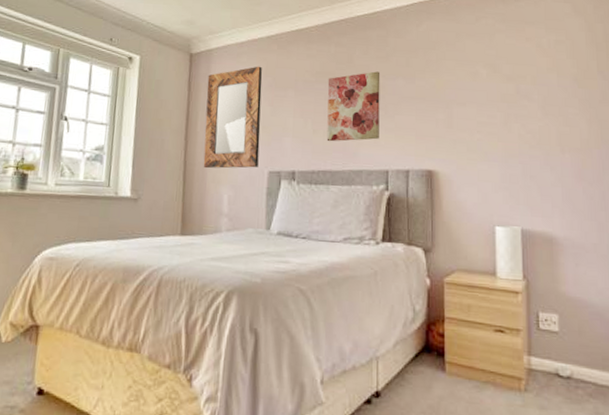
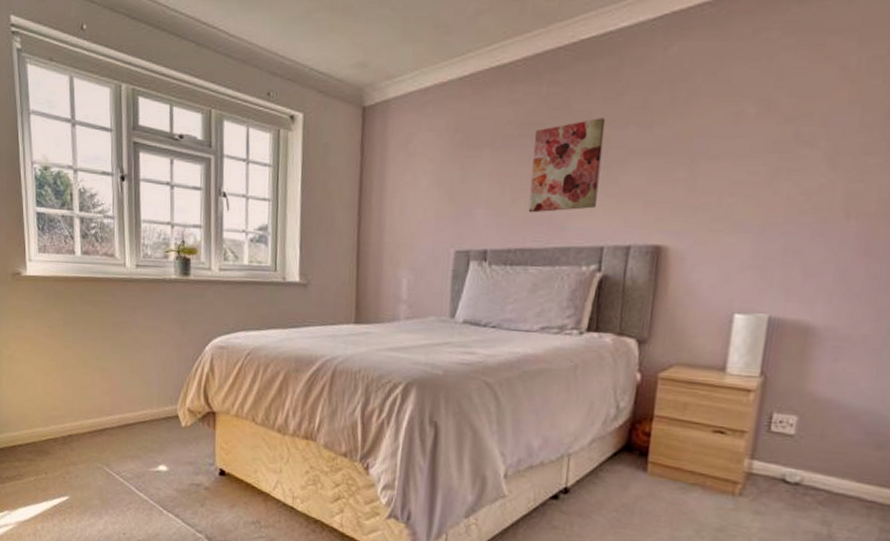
home mirror: present [203,66,263,169] -> none [379,118,451,249]

